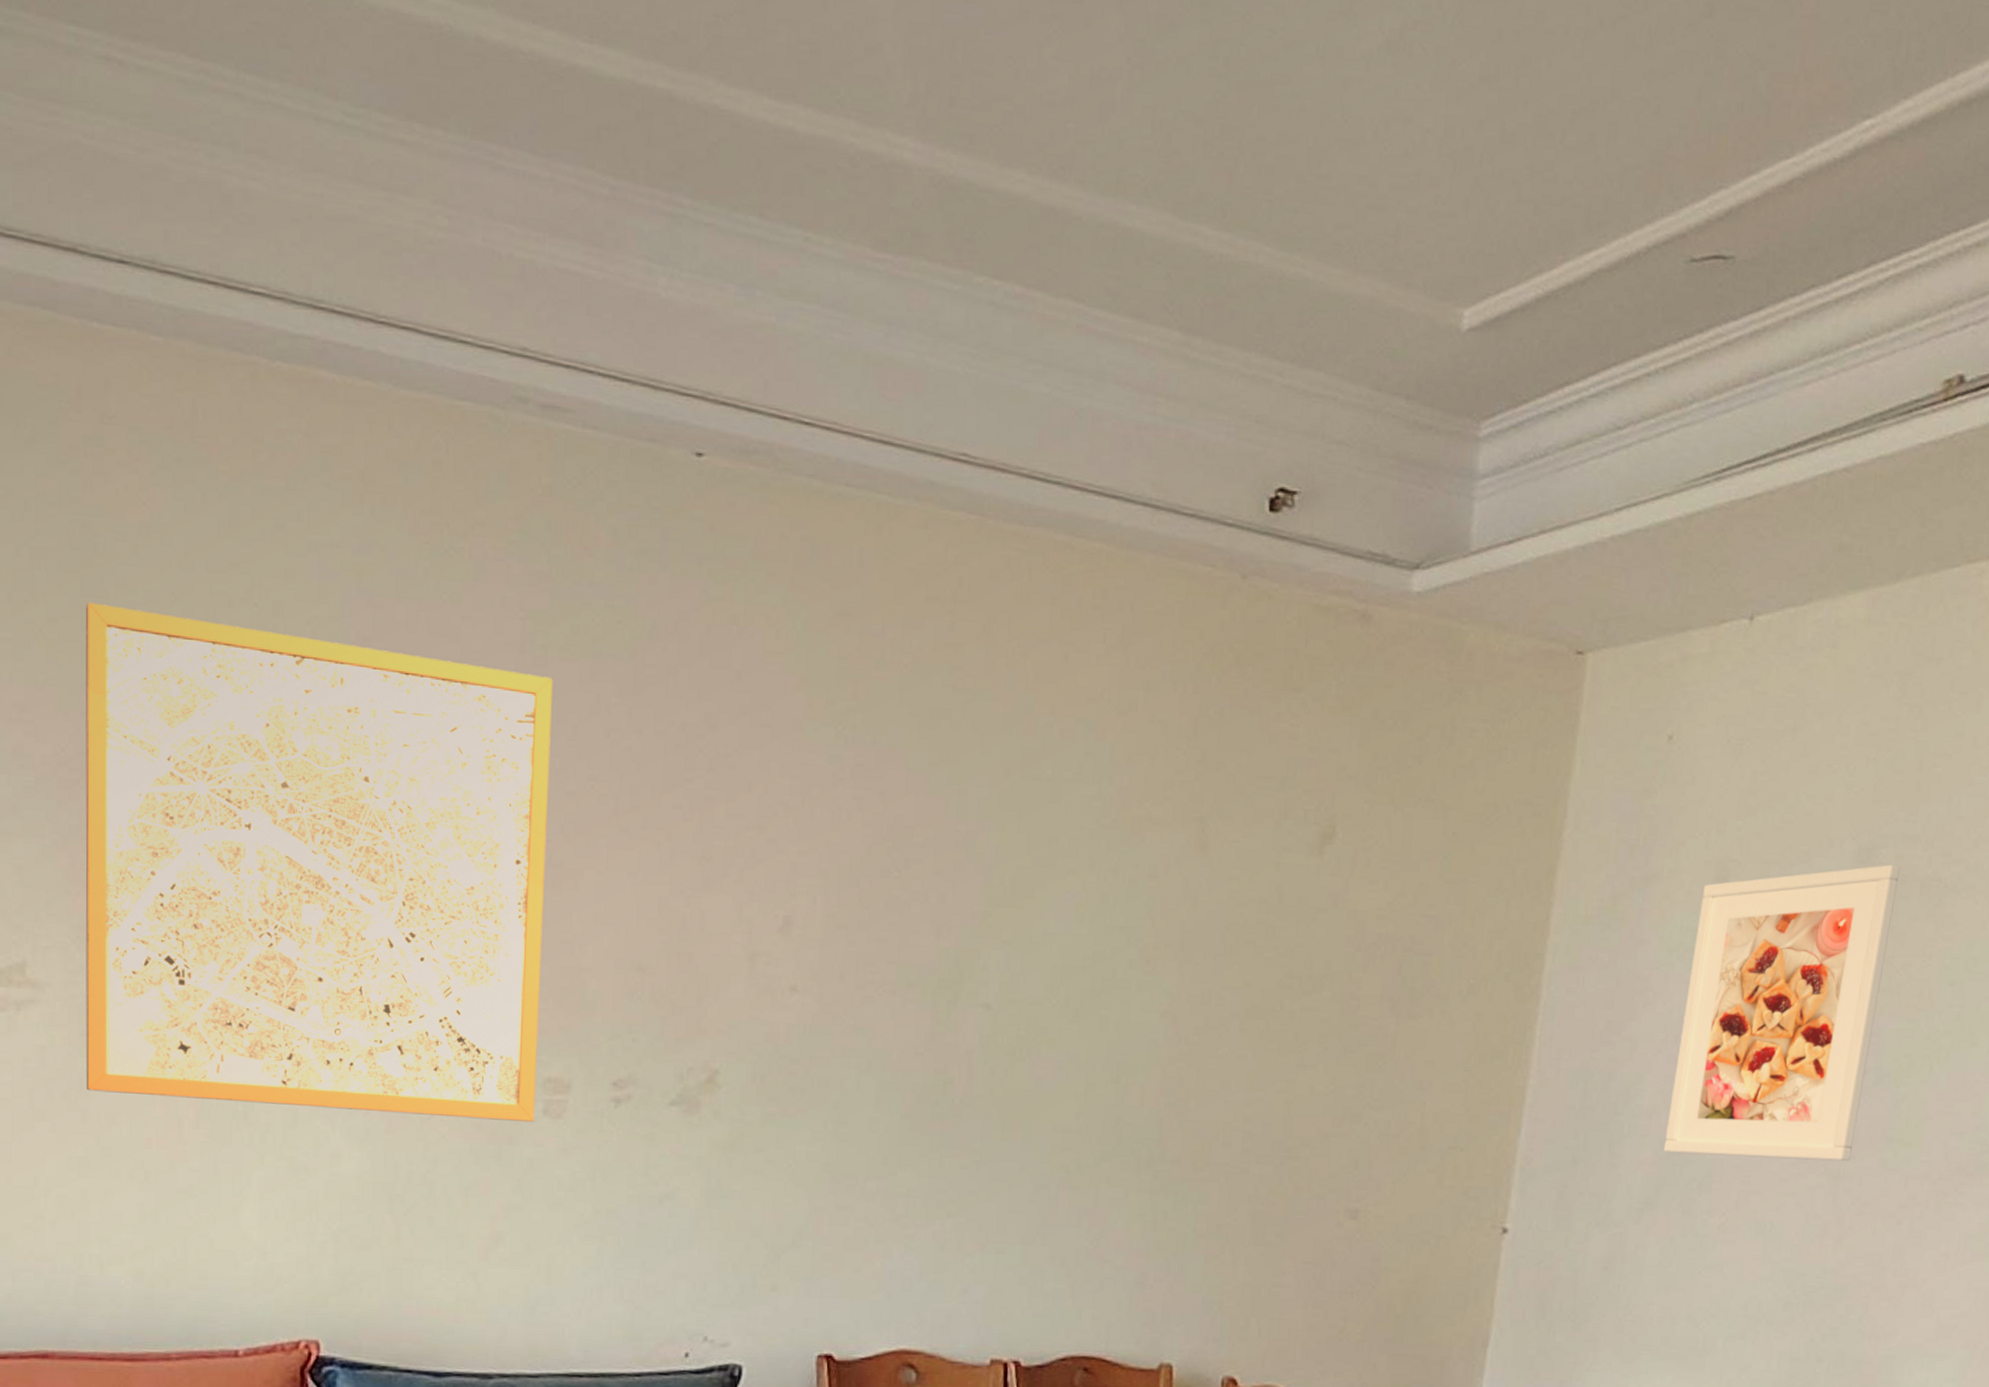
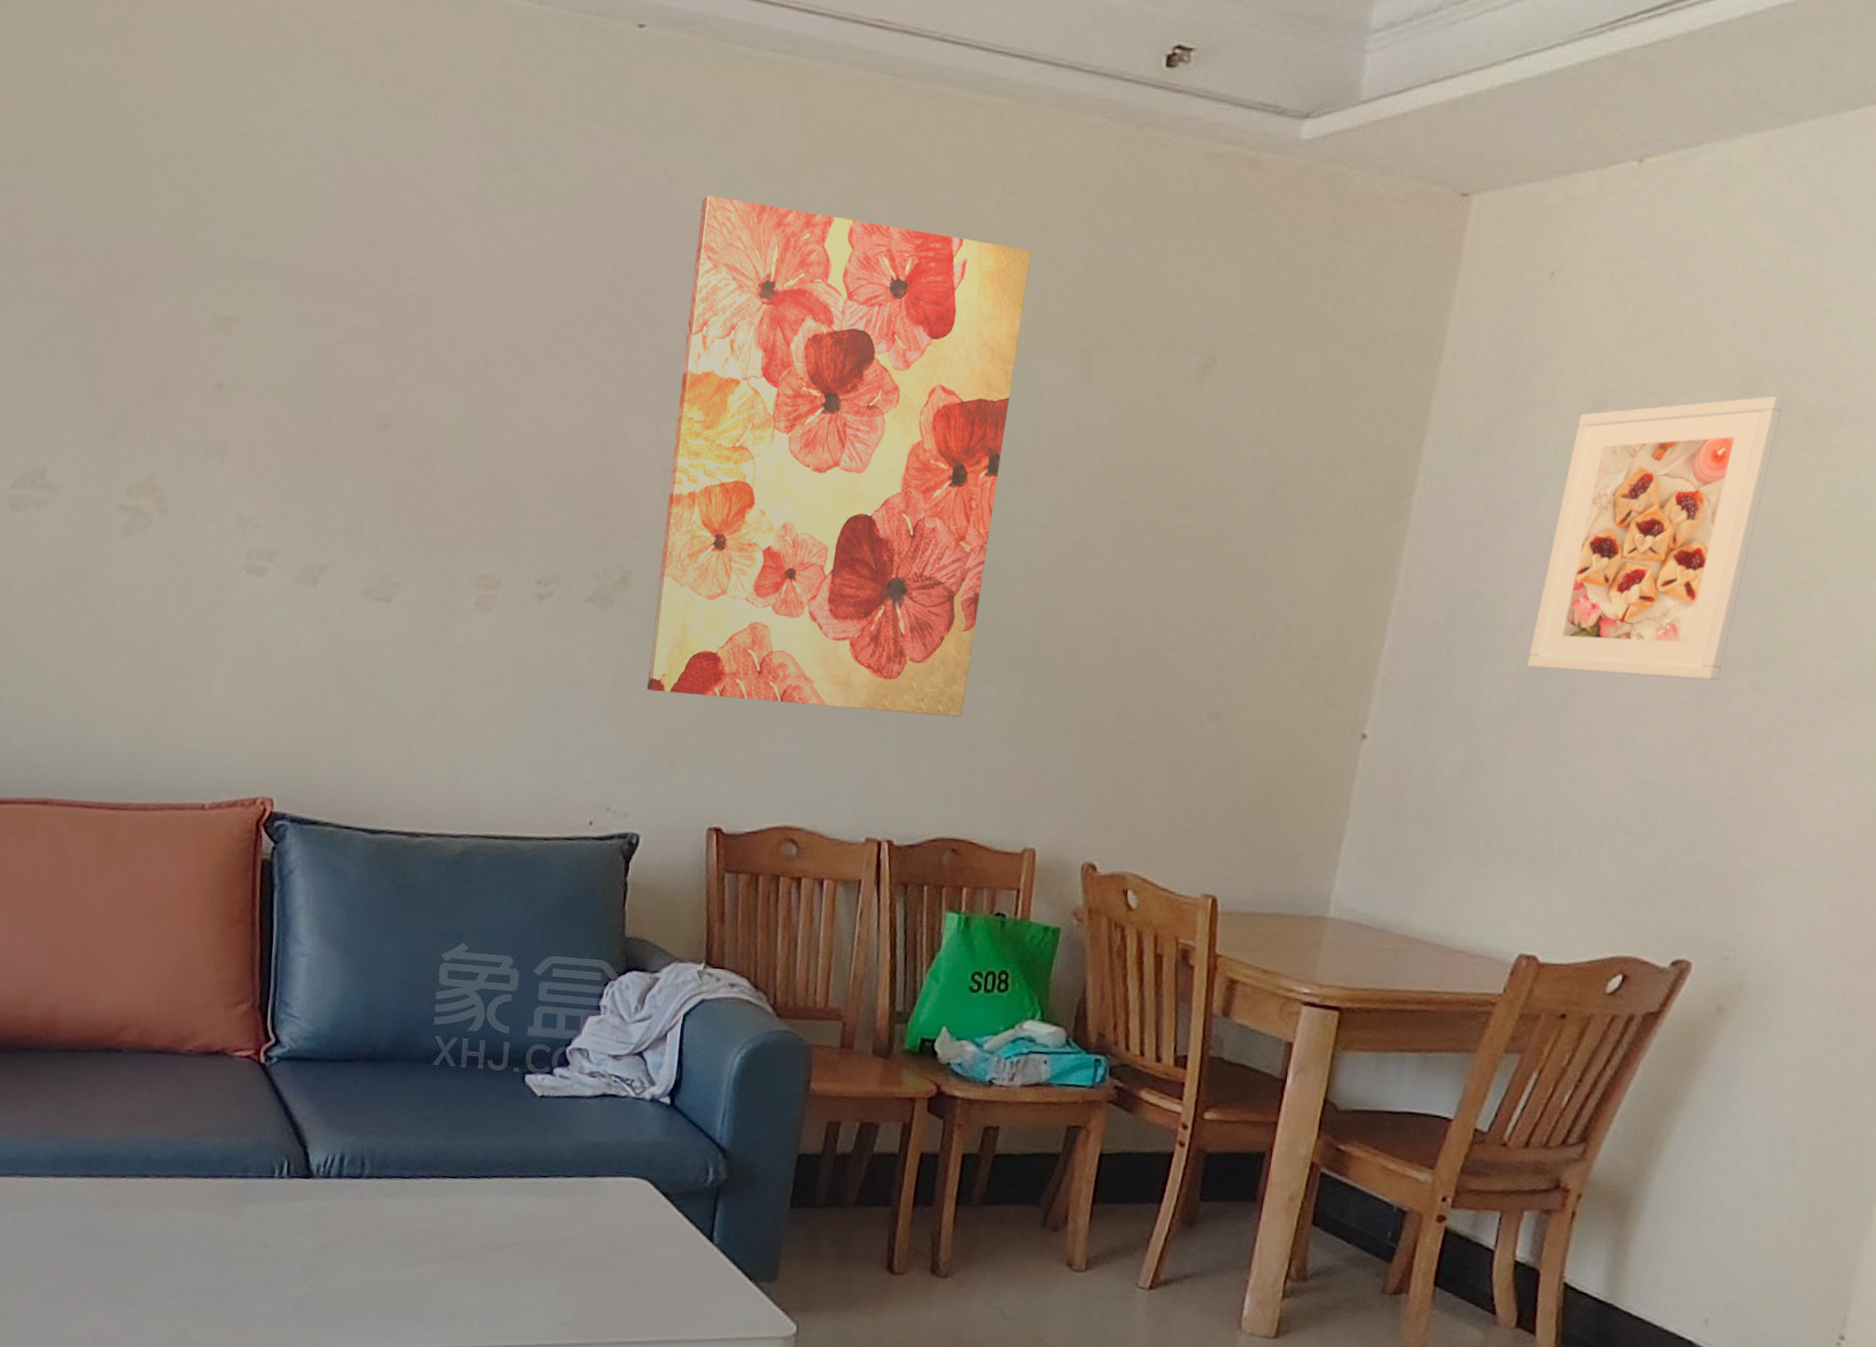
wall art: present [85,602,554,1122] -> none [89,162,503,613]
wall art: none [742,646,1138,1224] -> present [646,195,1032,718]

